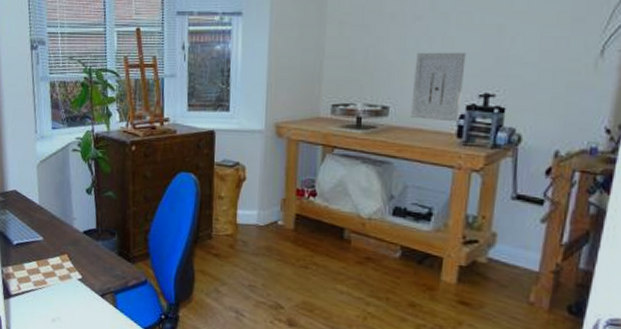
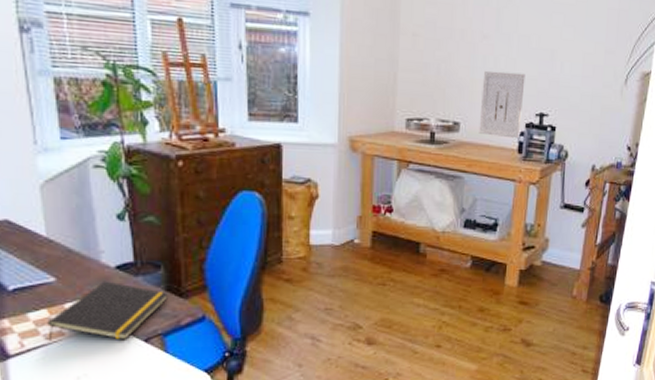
notepad: none [35,242,121,294] -> present [47,281,169,341]

